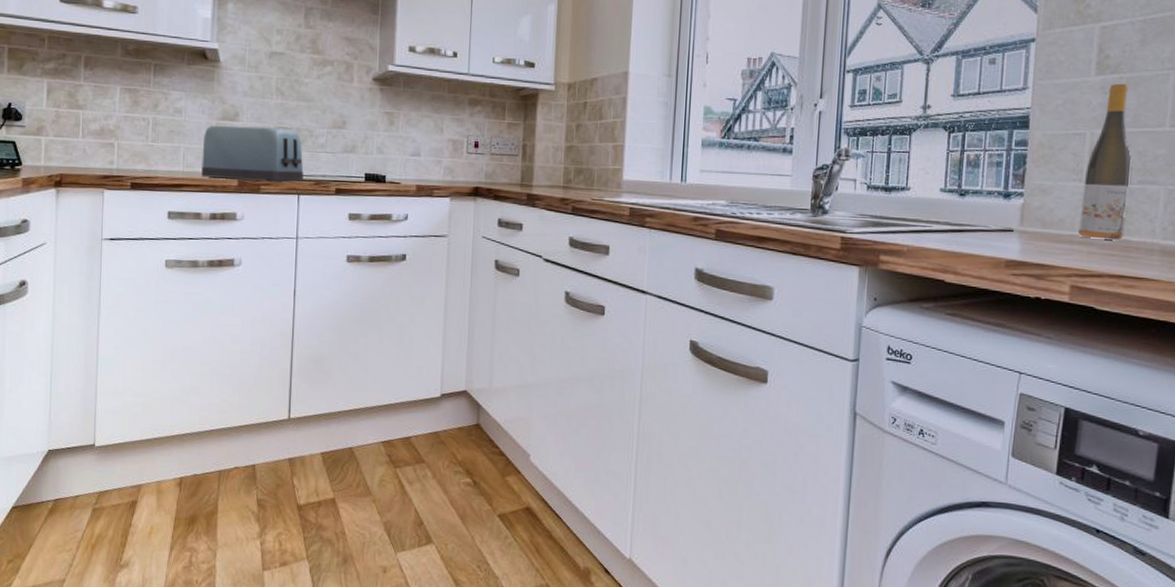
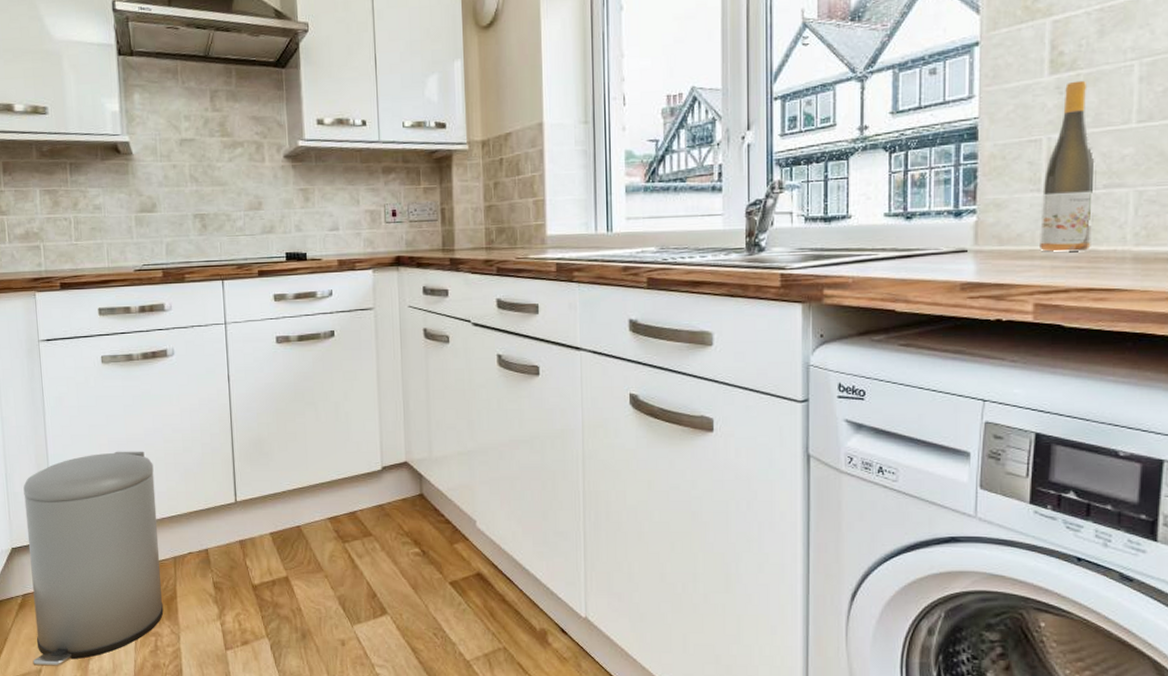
pedal bin: none [57,358,208,577] -> present [23,451,164,666]
toaster: present [201,125,304,182] -> none [124,215,226,271]

